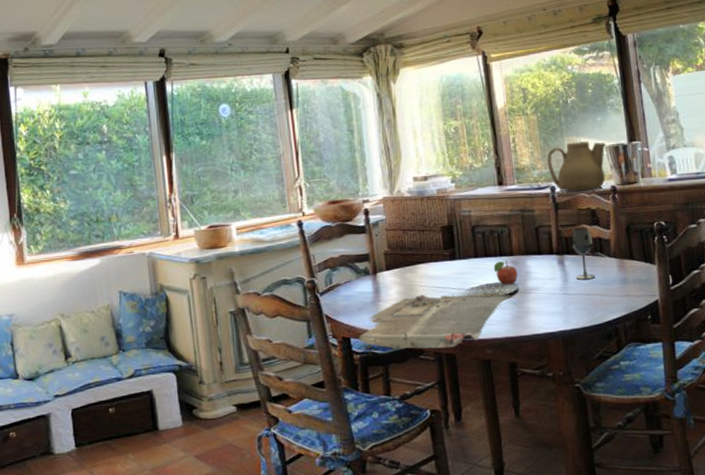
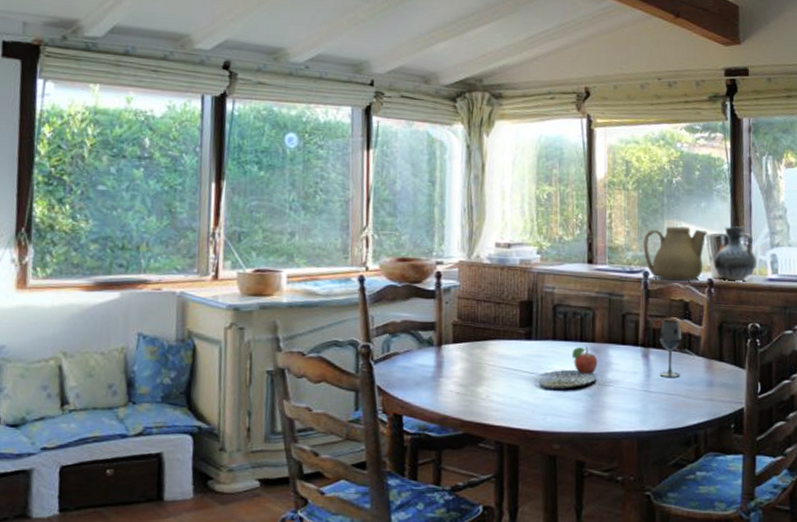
newspaper: present [358,294,513,349] -> none [412,375,589,438]
ceramic jug: none [613,133,656,186] -> present [712,226,758,282]

